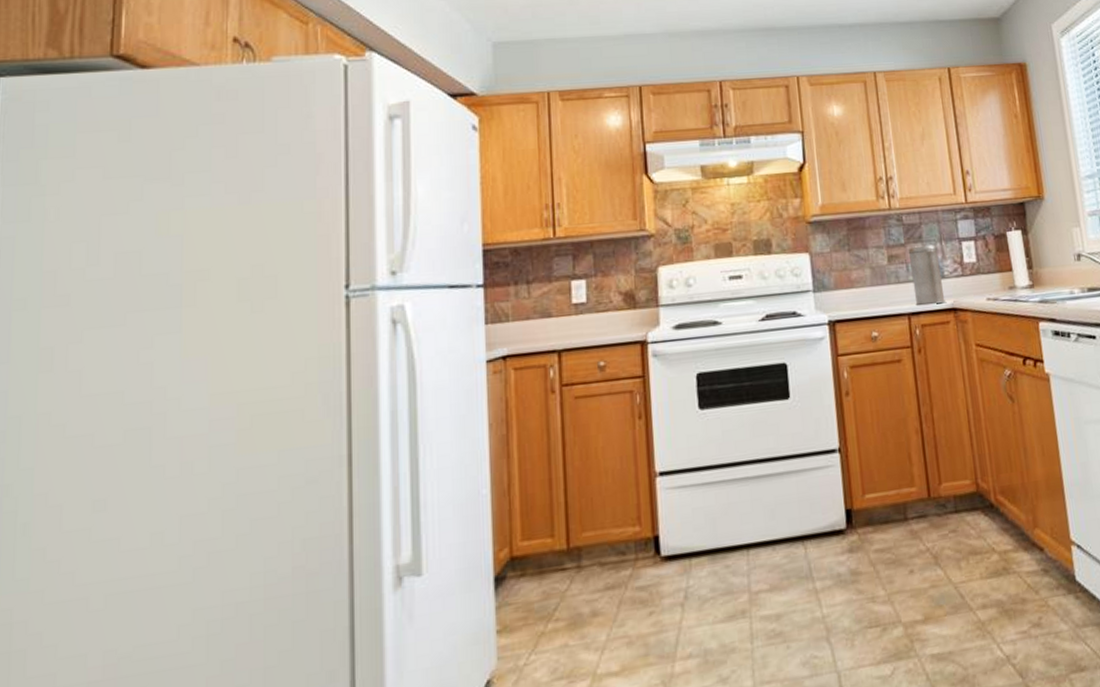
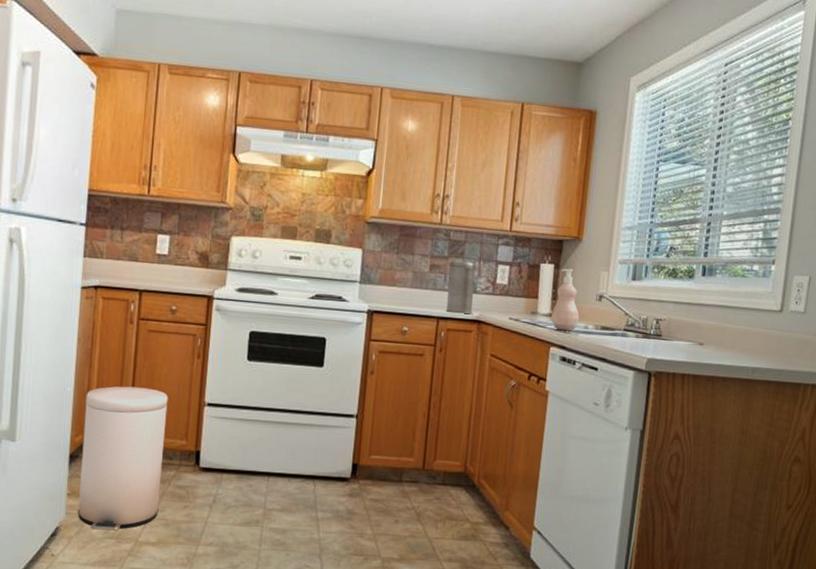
pedal bin: none [507,468,617,673] -> present [78,386,168,531]
soap bottle: none [1030,231,1063,302] -> present [551,268,580,332]

